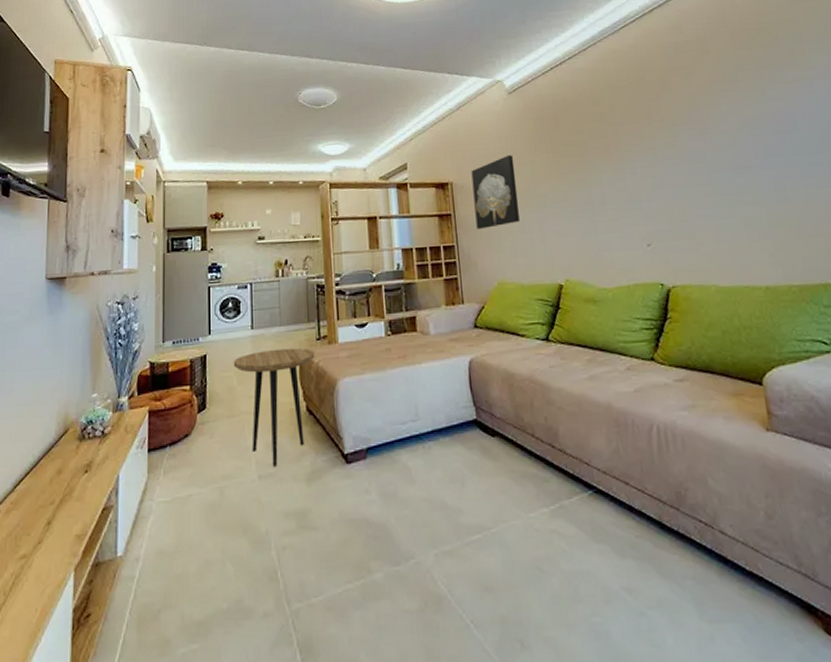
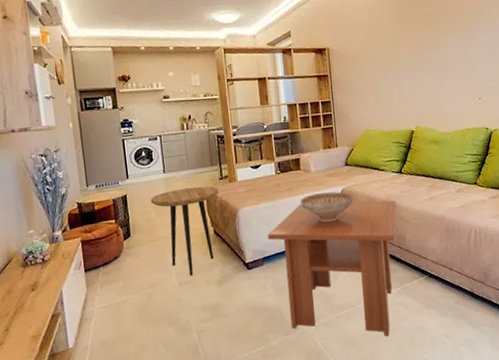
coffee table: none [373,376,544,583] -> present [268,200,397,337]
decorative bowl: none [416,362,486,404] -> present [300,191,354,223]
wall art: present [471,155,520,229] -> none [344,25,383,87]

